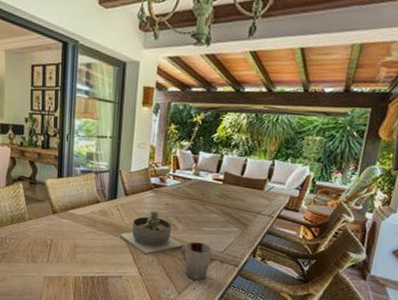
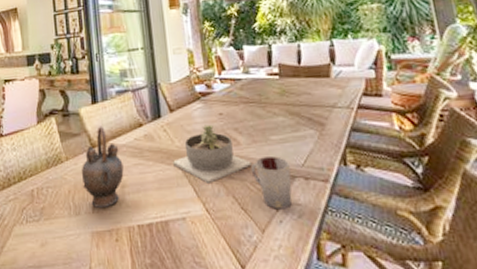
teapot: none [41,197,78,260] -> present [81,126,124,208]

